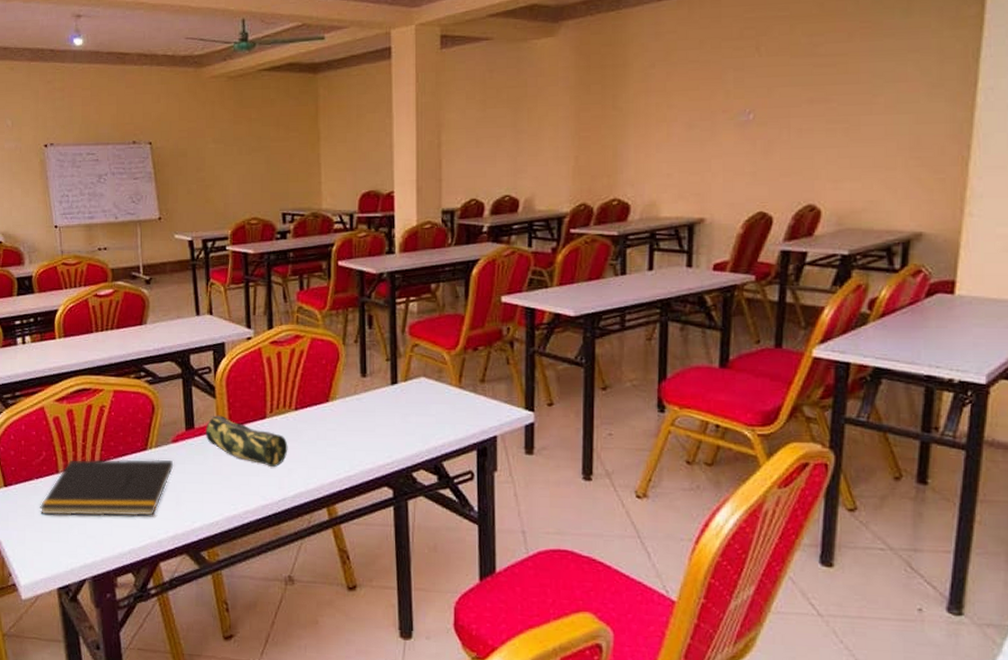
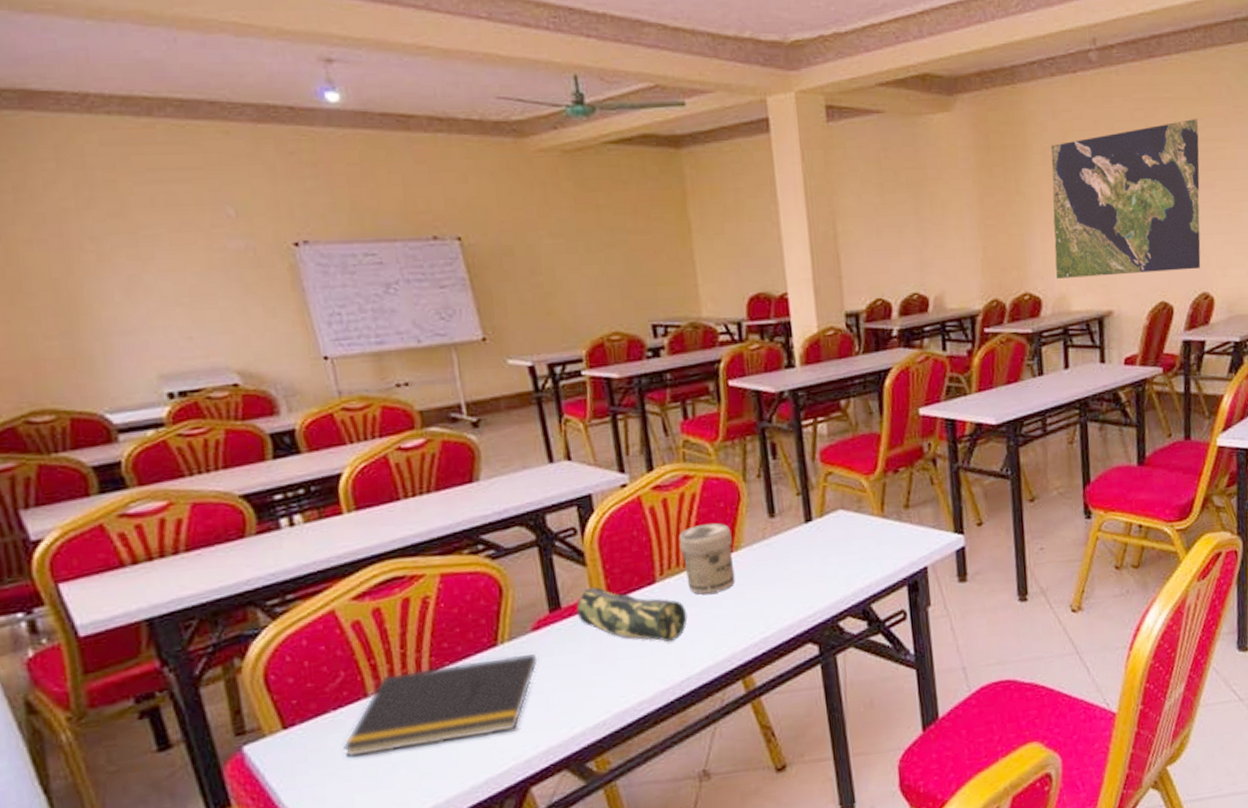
jar: none [287,375,329,433] -> present [678,523,736,595]
world map: none [646,35,817,187] -> present [1050,119,1201,279]

